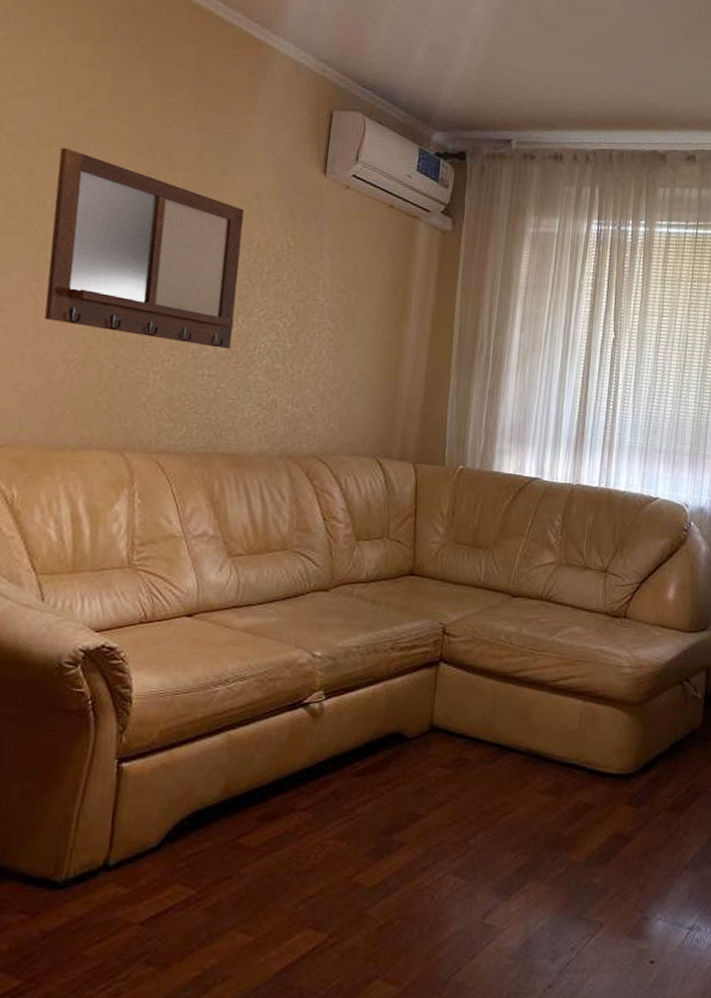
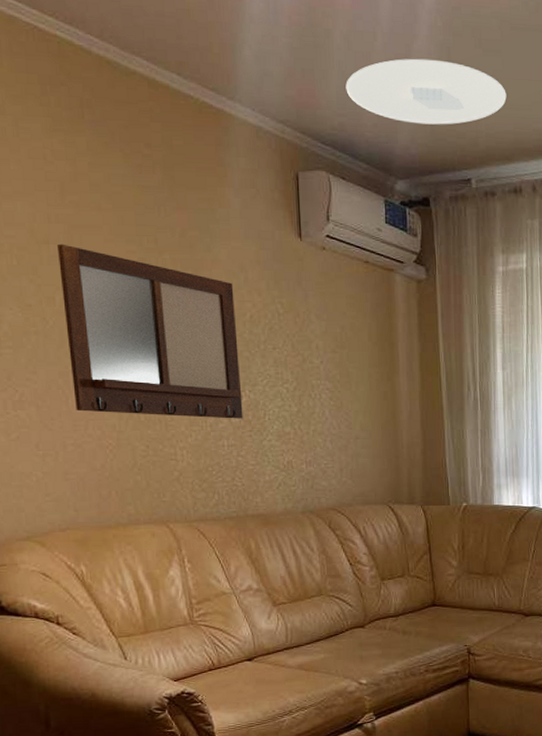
ceiling light: none [395,19,558,87] -> present [345,58,507,125]

